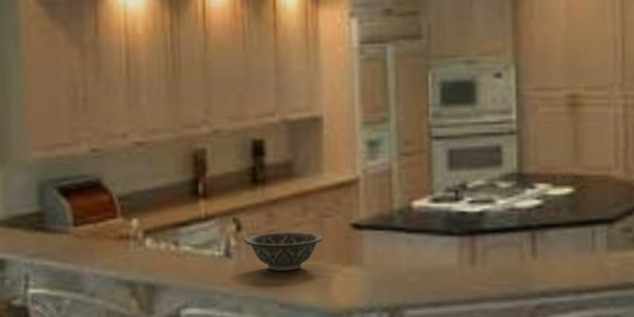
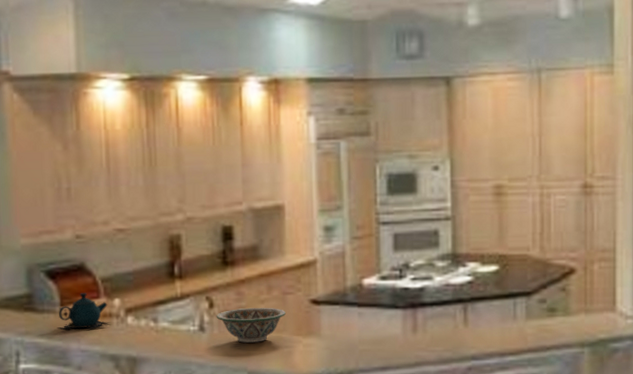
teapot: none [70,212,127,253] -> present [58,293,110,330]

